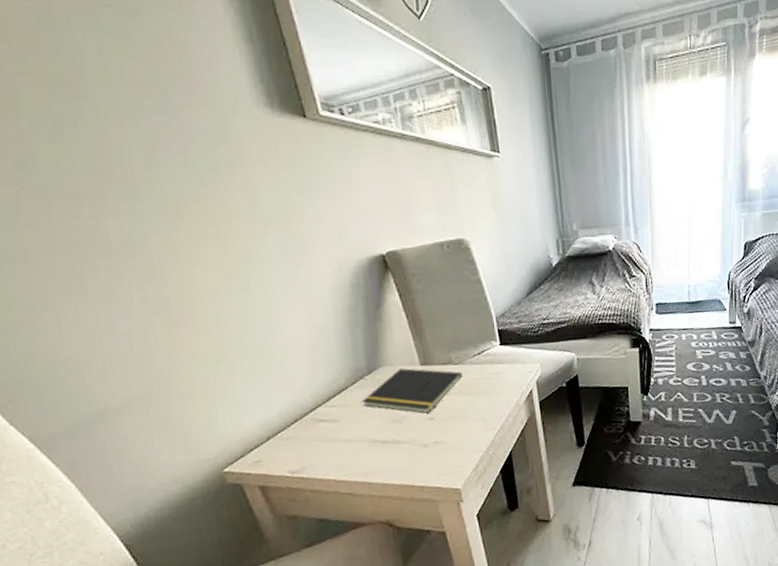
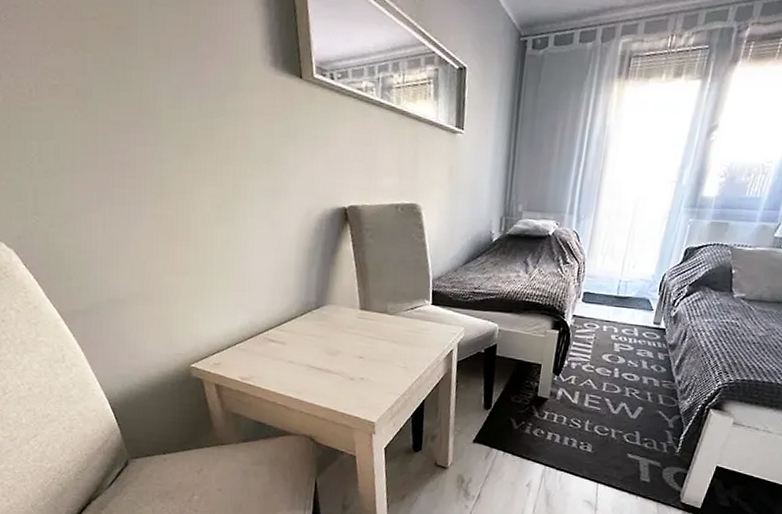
notepad: present [361,368,464,414] -> none [306,309,395,352]

